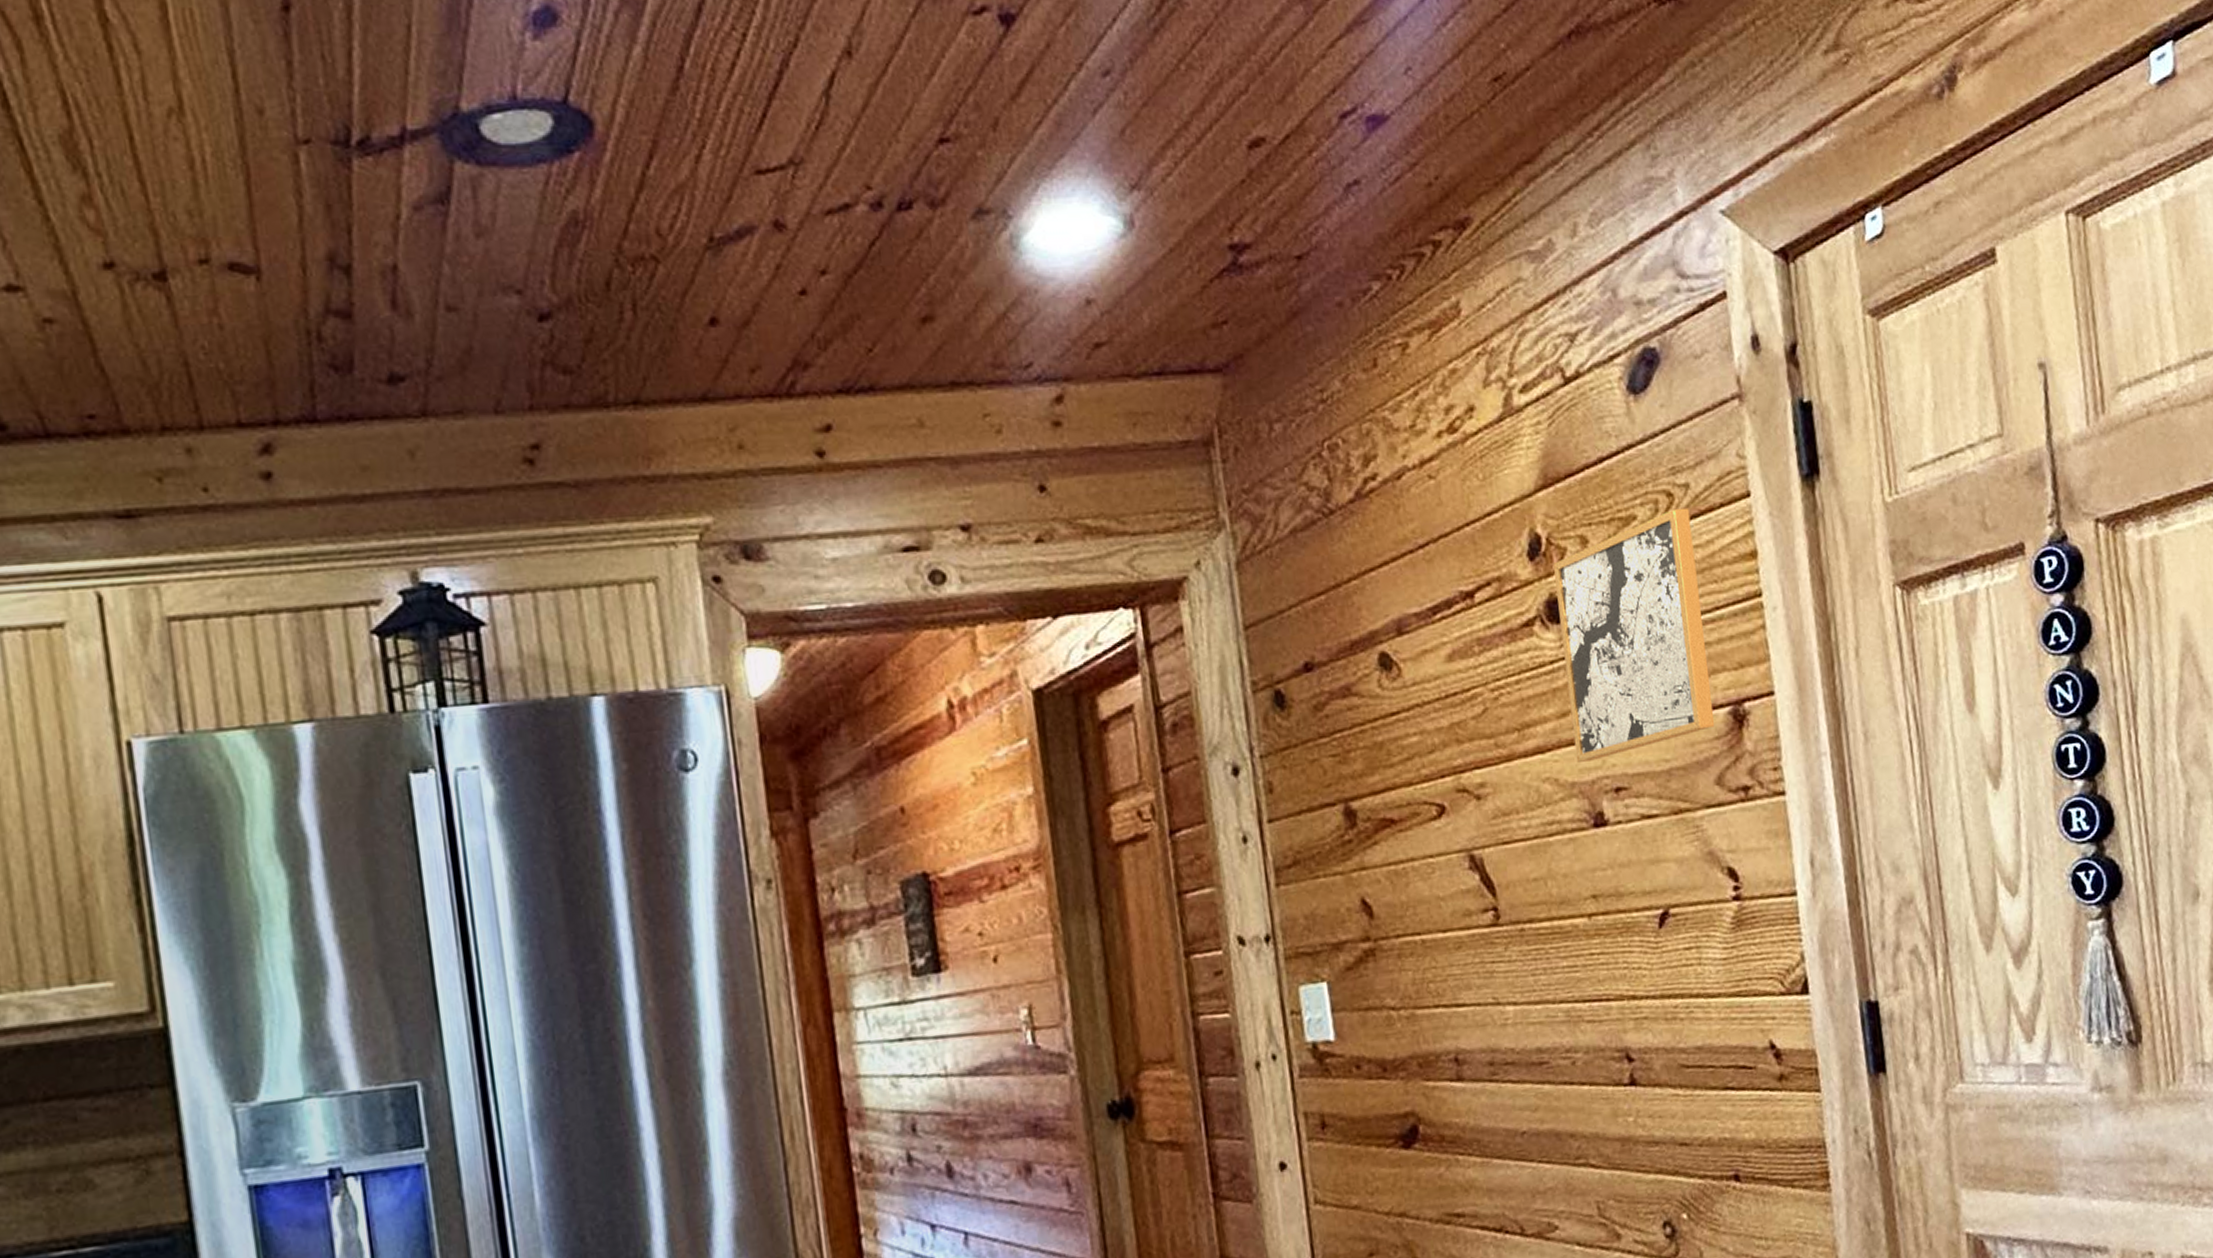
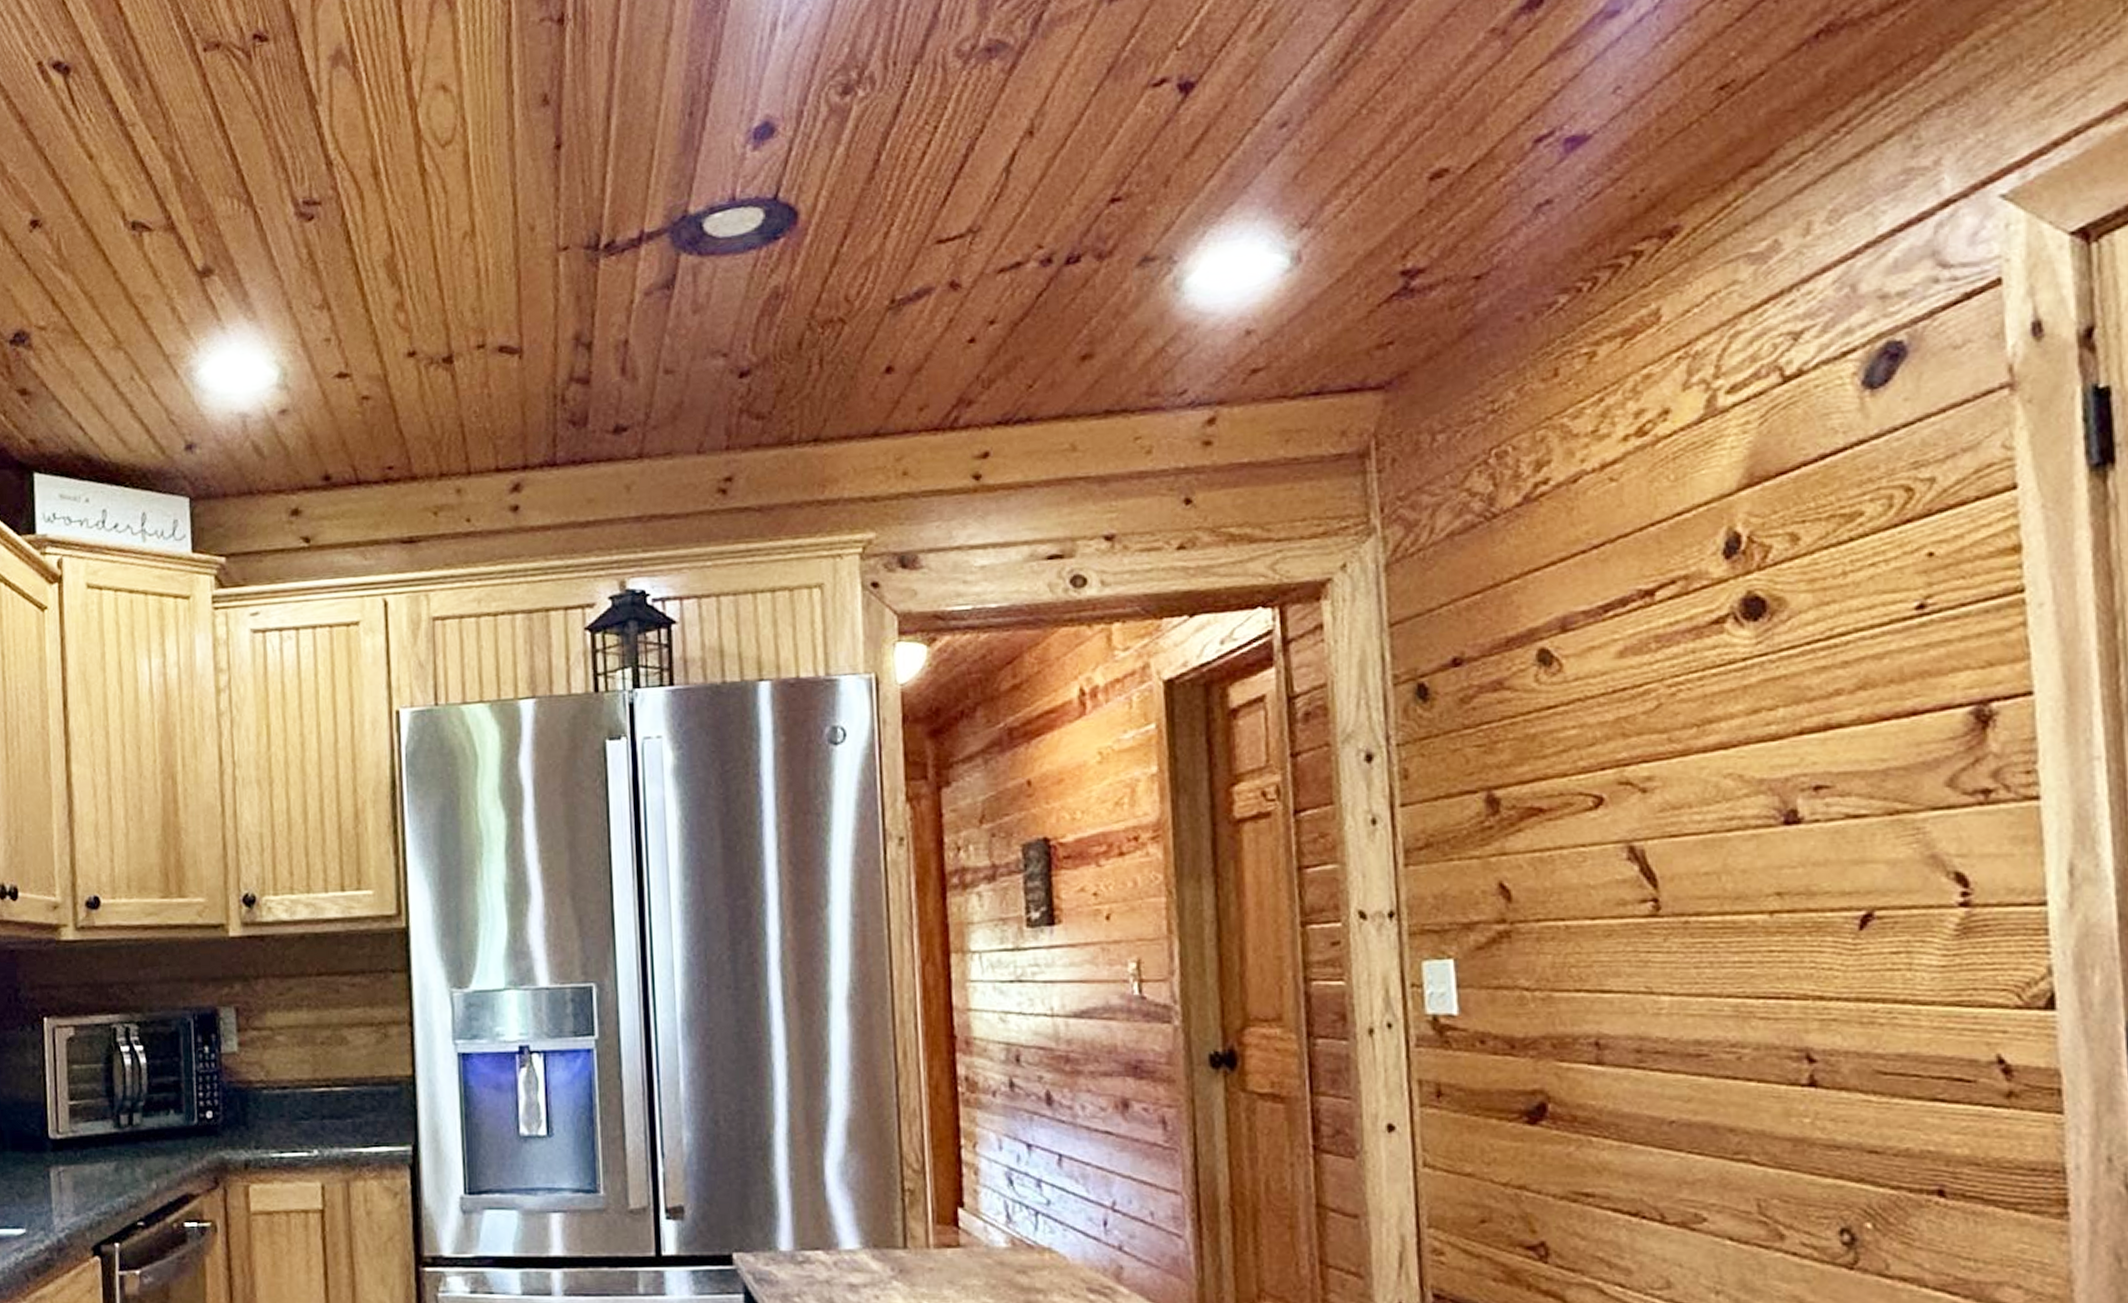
wall art: present [1553,507,1715,762] -> none [1754,502,1950,759]

